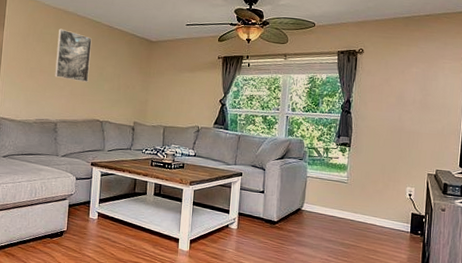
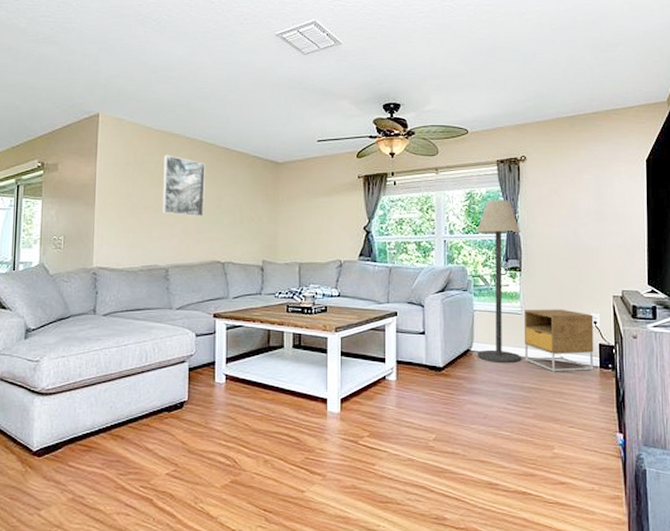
floor lamp: none [307,85,354,223] -> present [476,200,521,363]
nightstand: none [347,179,409,235] -> present [523,309,594,372]

